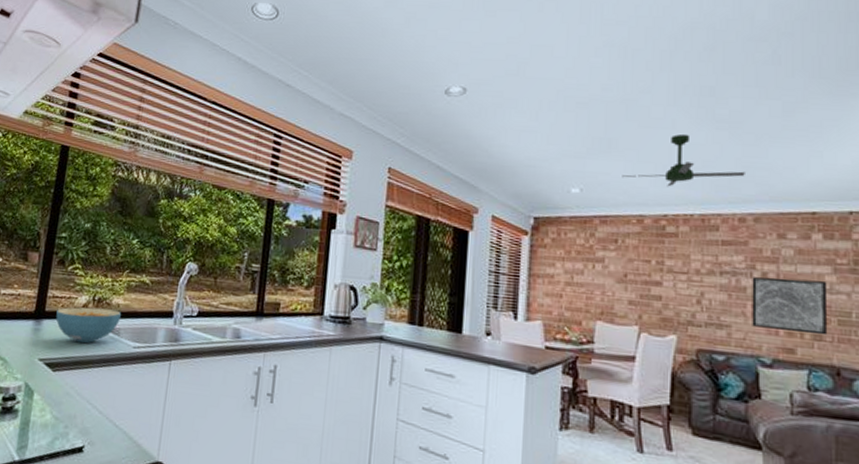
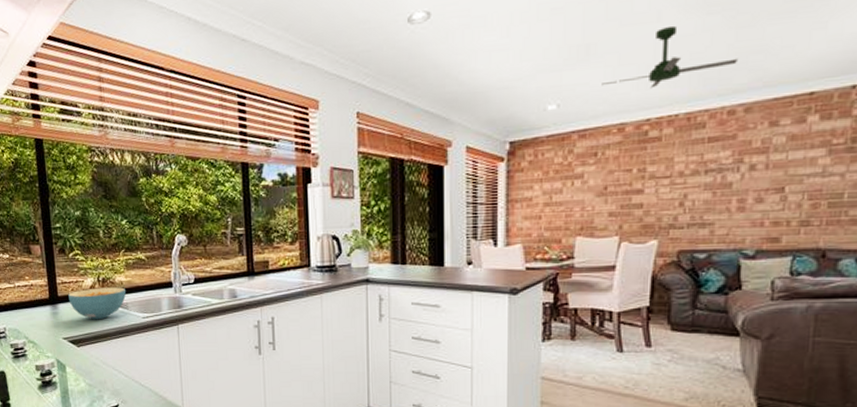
wall art: present [752,277,828,336] -> none [736,165,820,221]

